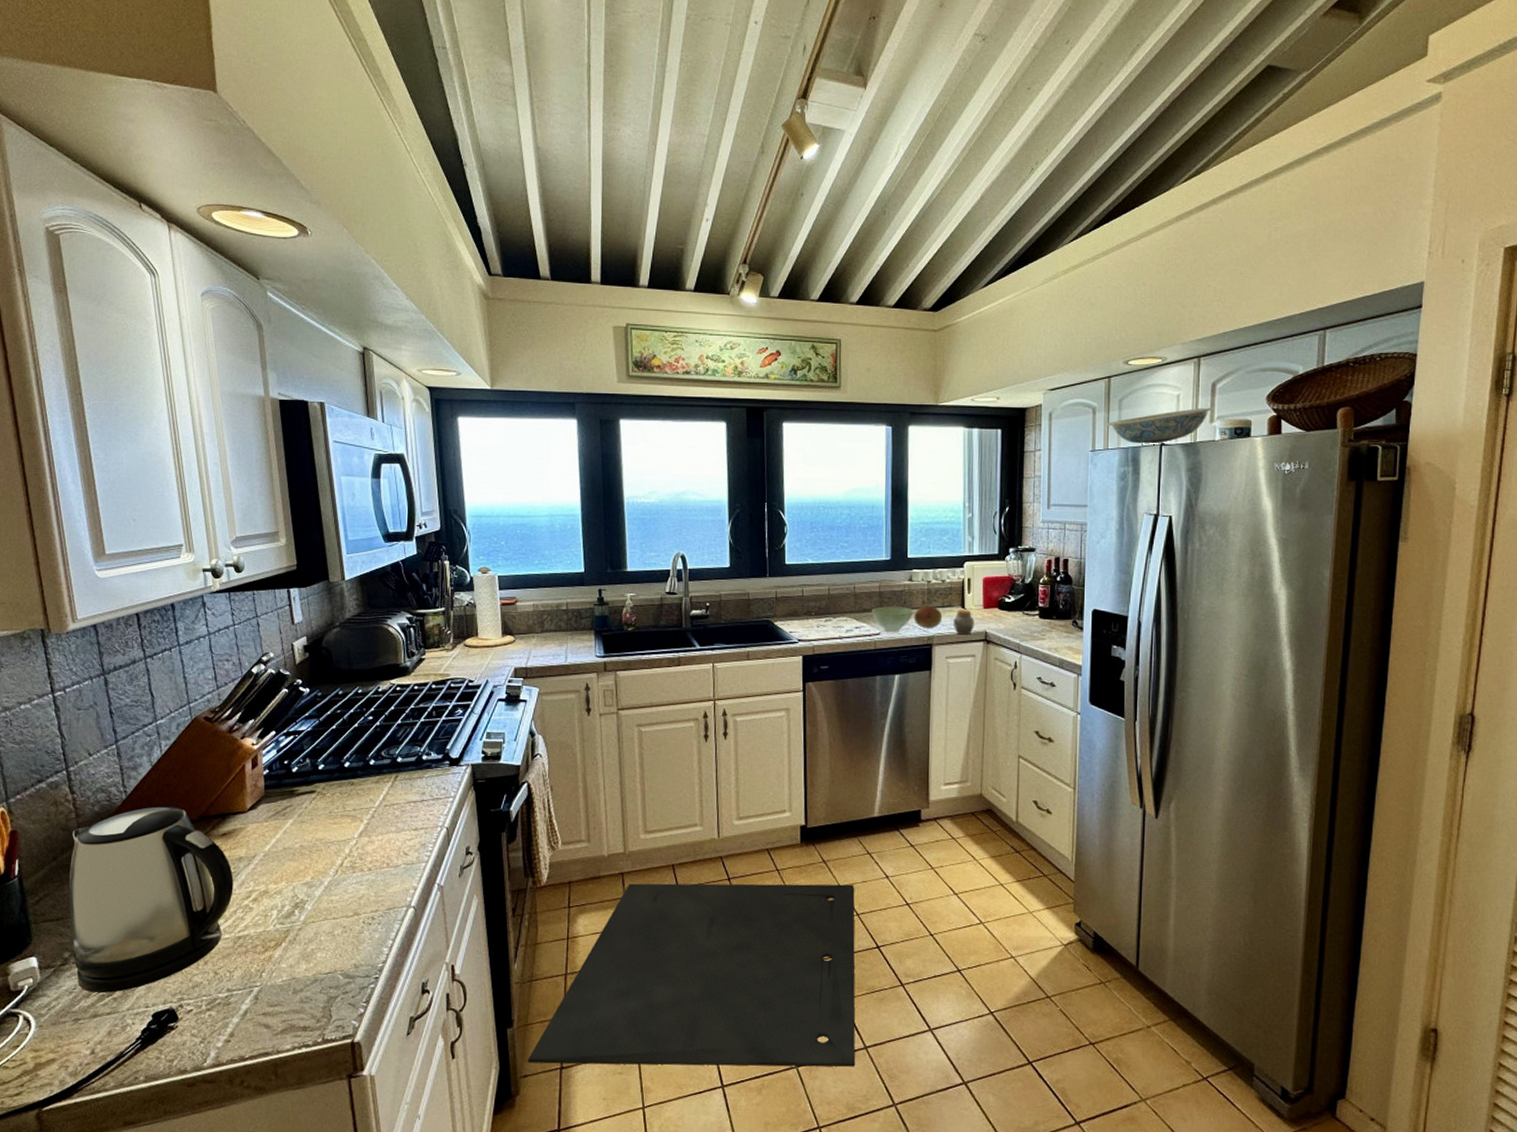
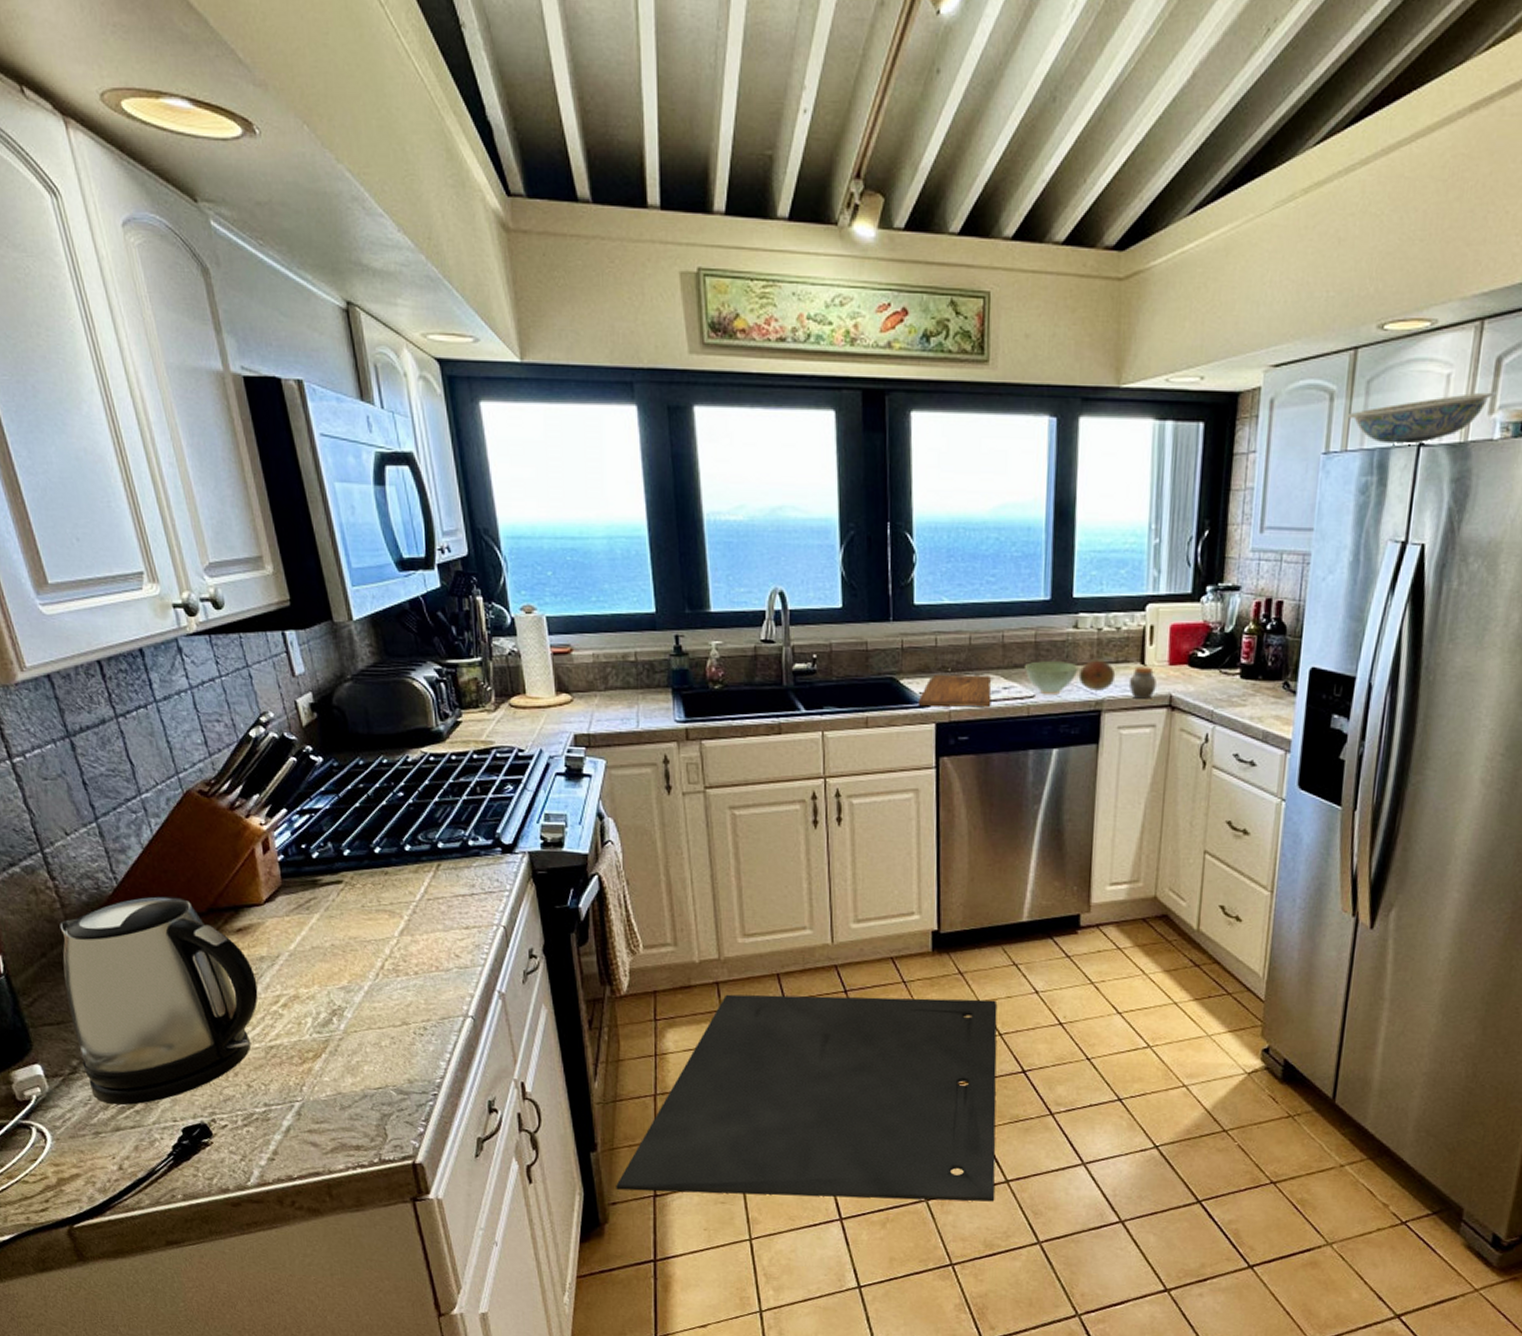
cutting board: none [788,617,846,643] -> present [918,674,992,707]

